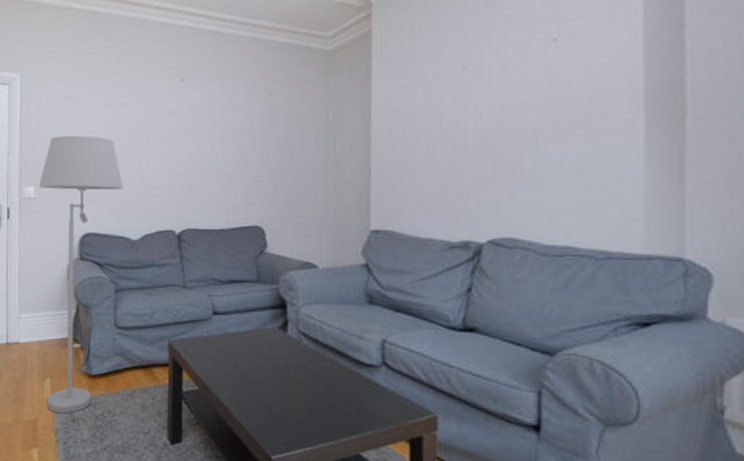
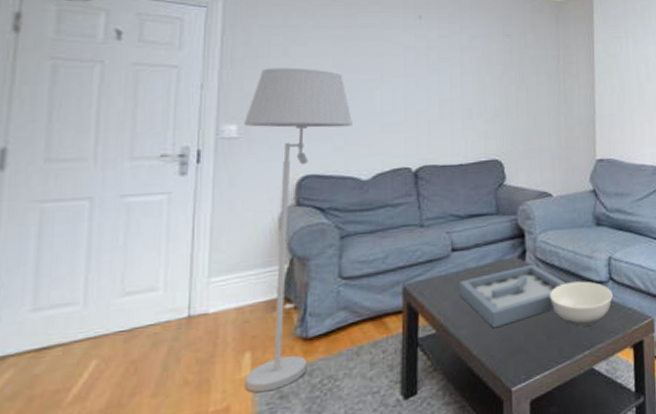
decorative tray: none [219,336,333,395] -> present [458,264,567,329]
bowl: none [313,361,386,410] -> present [550,281,613,327]

